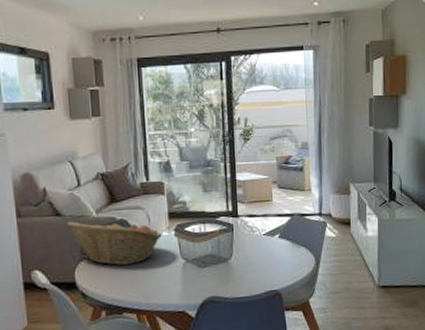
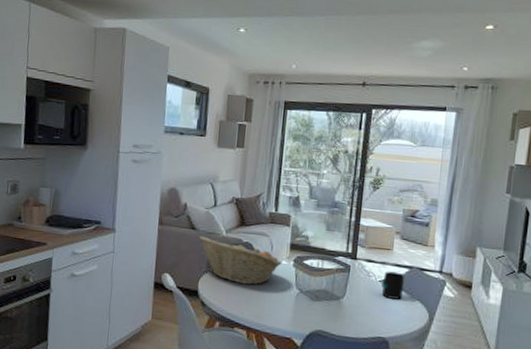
mug: none [266,222,288,250] -> present [382,271,404,300]

